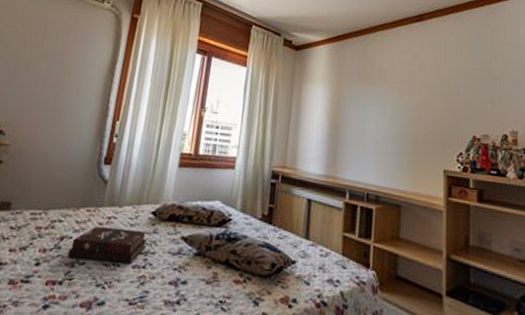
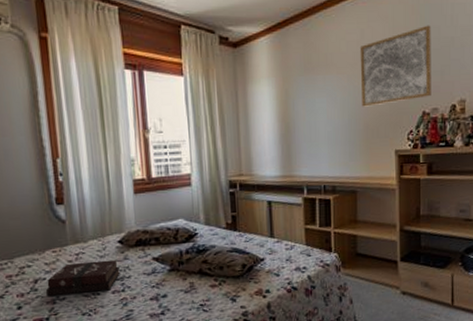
wall art: none [412,57,482,123] -> present [359,25,431,107]

